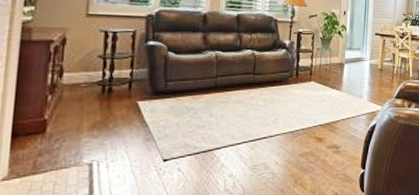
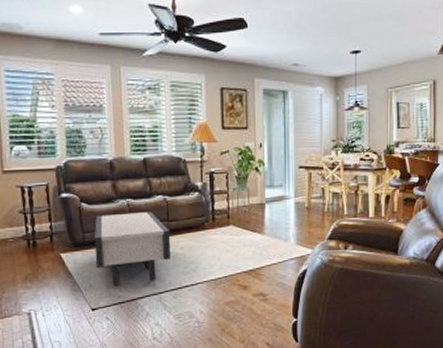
coffee table: none [174,64,255,136] -> present [94,212,171,286]

